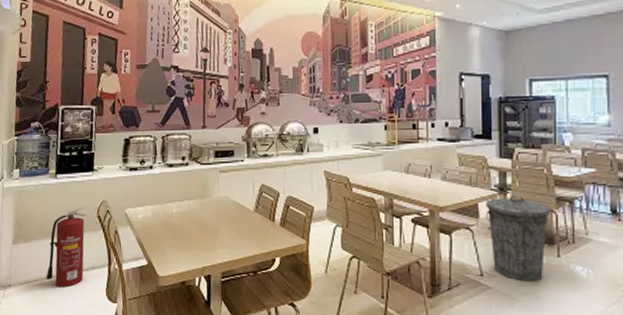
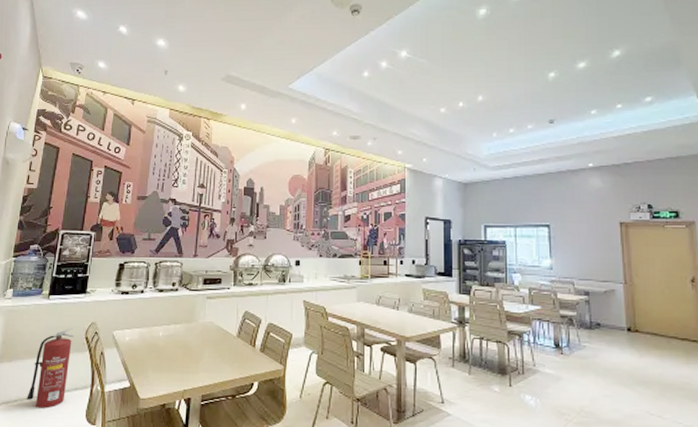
trash can: present [486,195,551,282] -> none [447,328,503,410]

